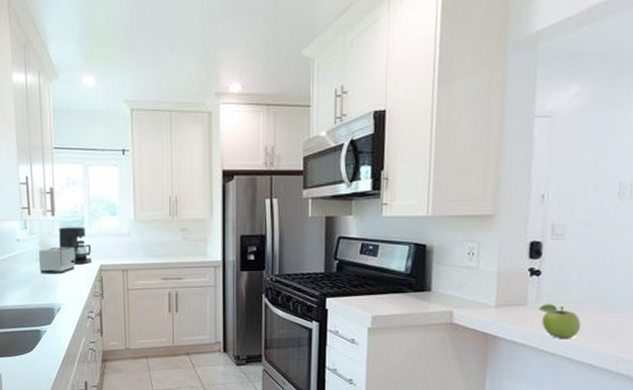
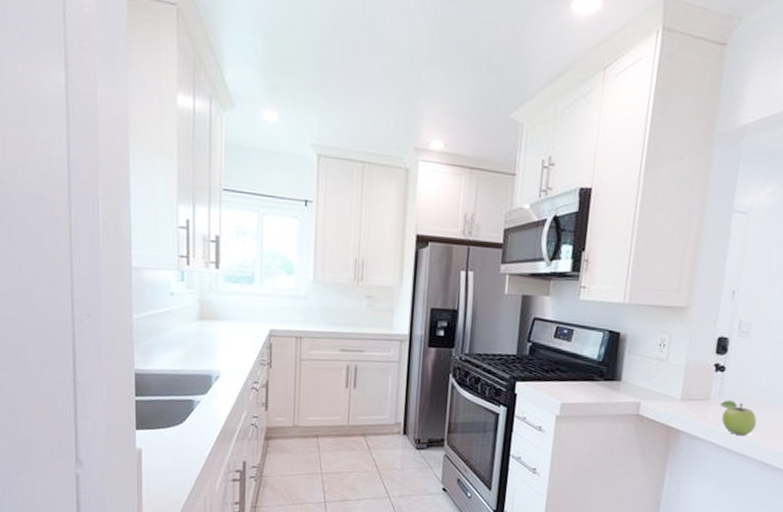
toaster: present [38,247,76,273] -> none [196,304,241,336]
coffee maker: present [59,227,91,265] -> none [223,282,260,328]

